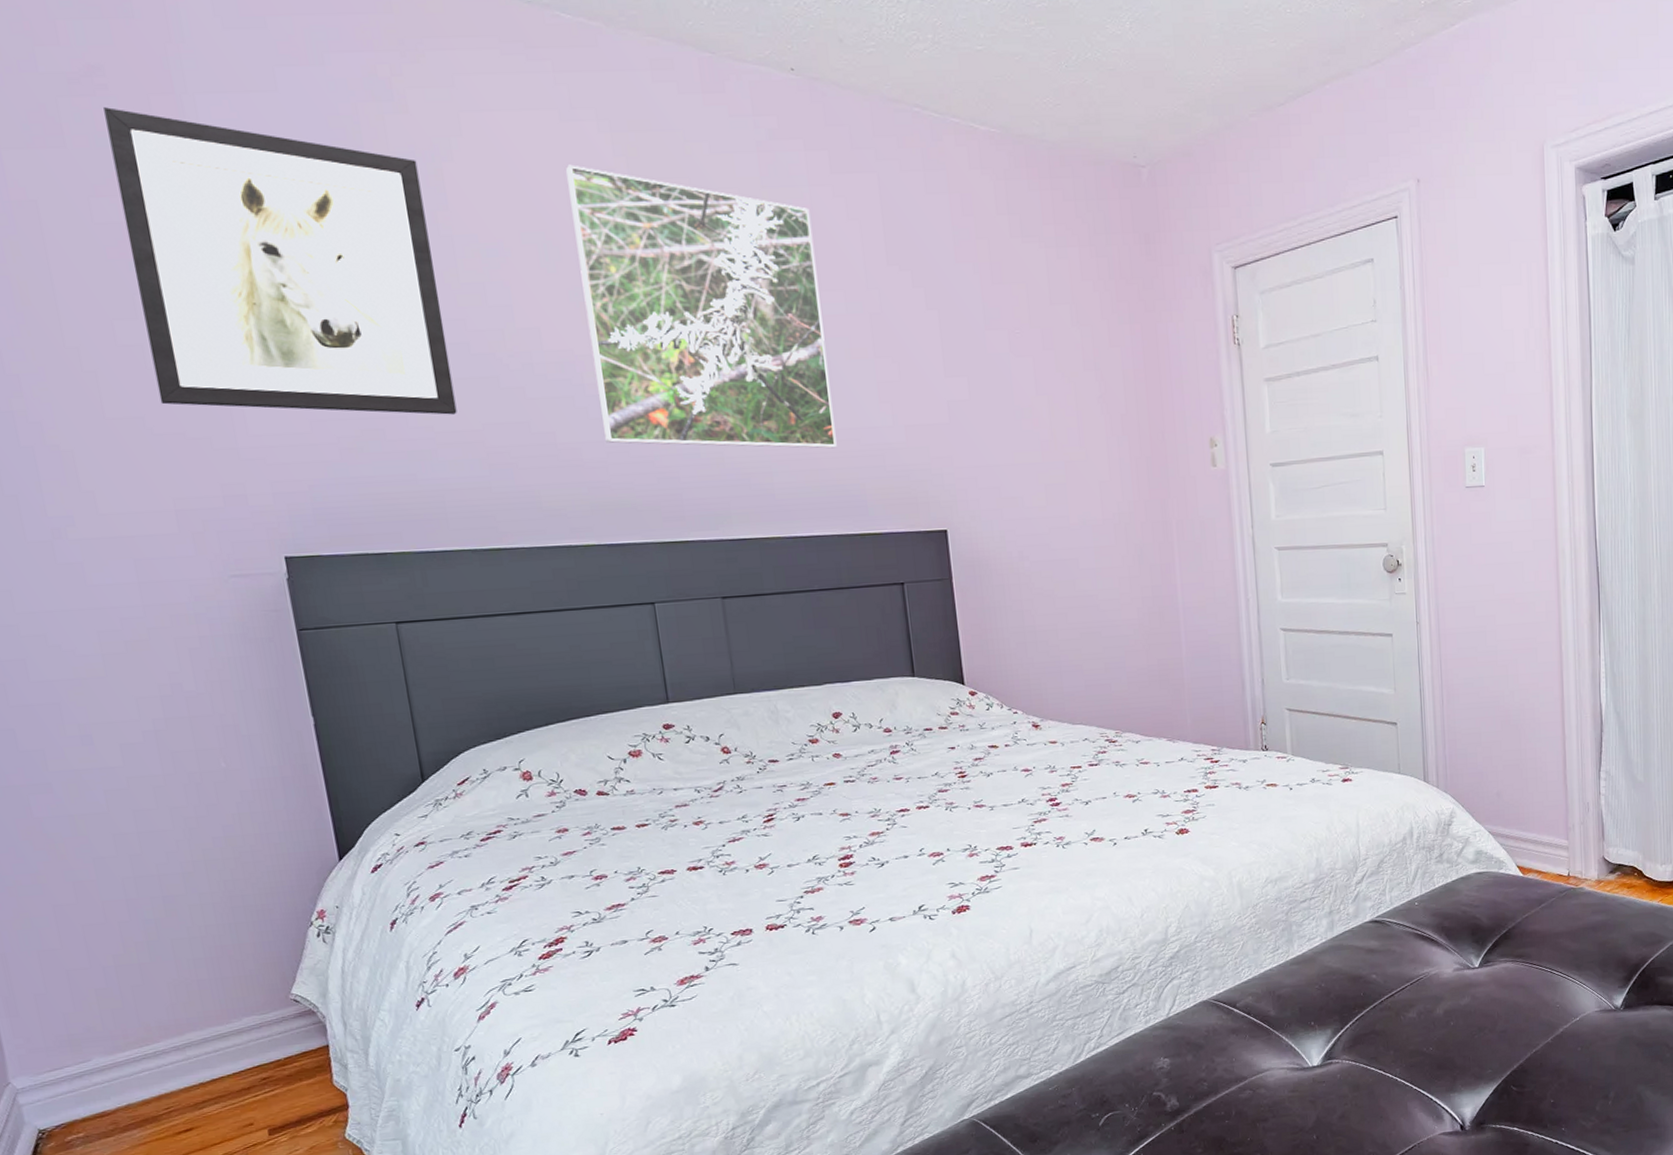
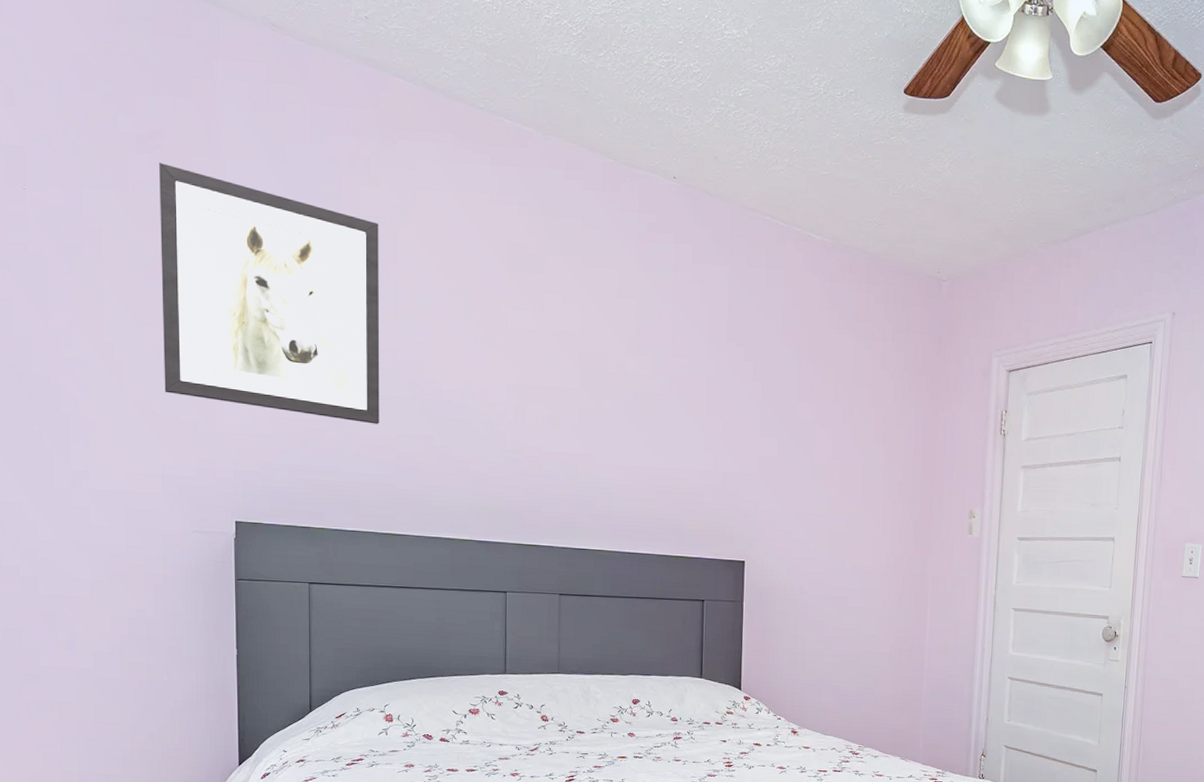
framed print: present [566,164,837,449] -> none [488,237,672,484]

